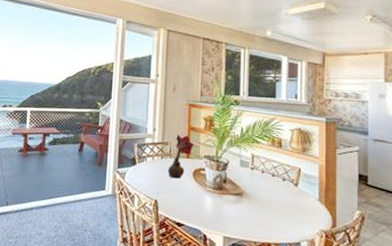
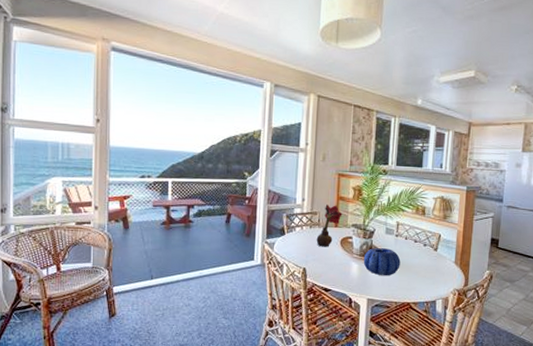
decorative bowl: none [217,181,258,212] -> present [363,248,401,276]

